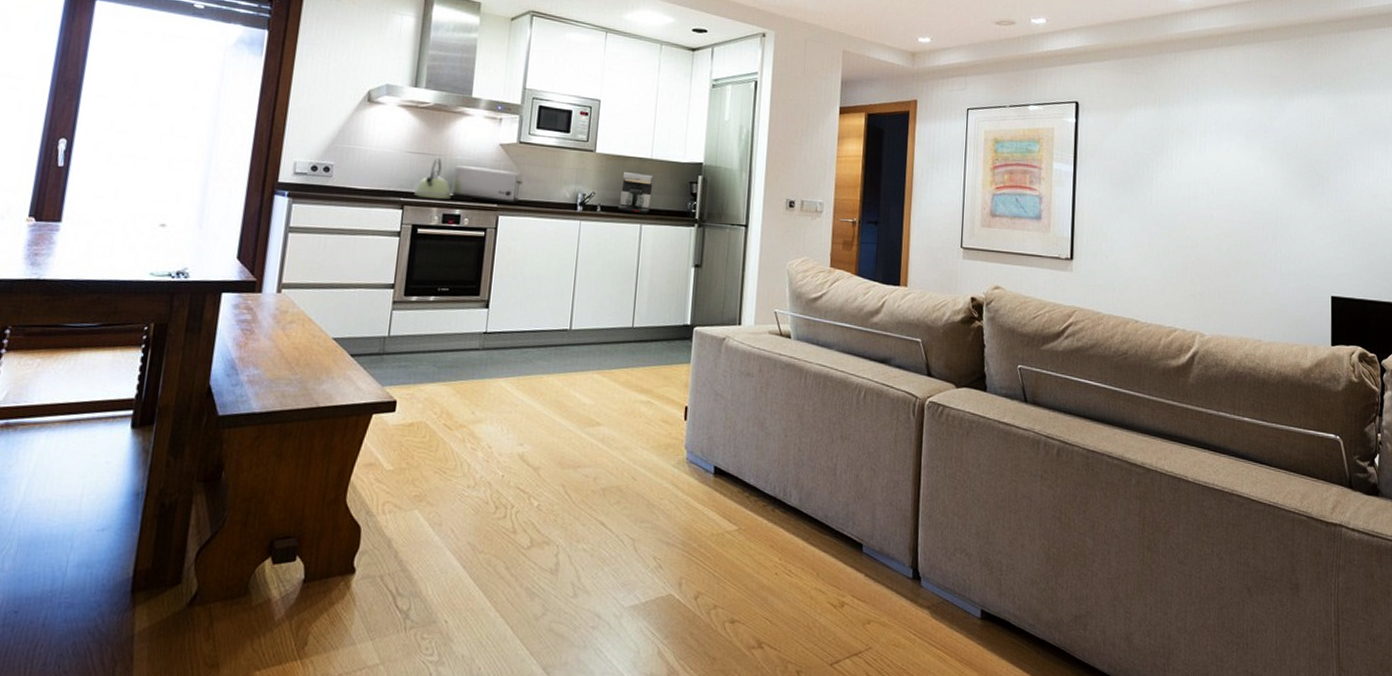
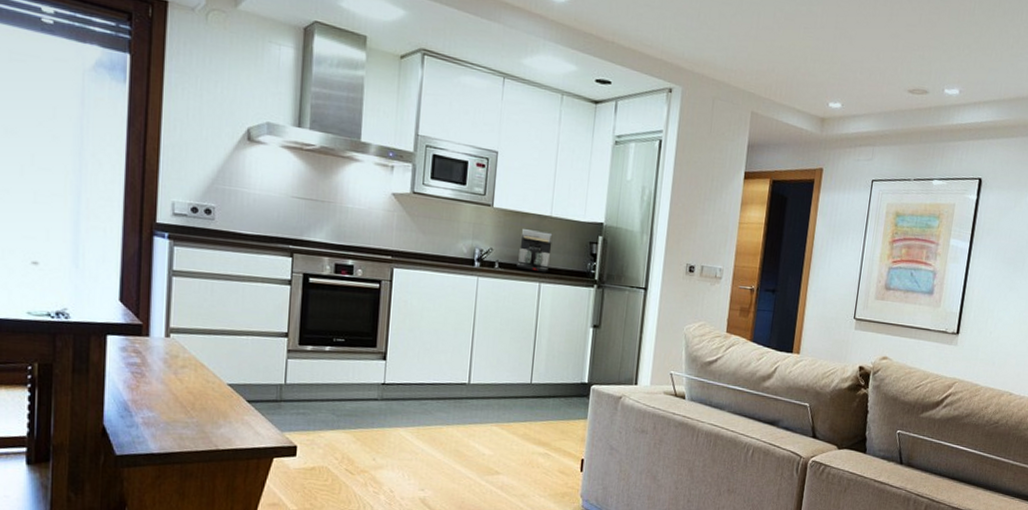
kettle: present [414,157,452,200] -> none [304,204,343,249]
toaster: present [451,164,524,204] -> none [343,213,418,257]

